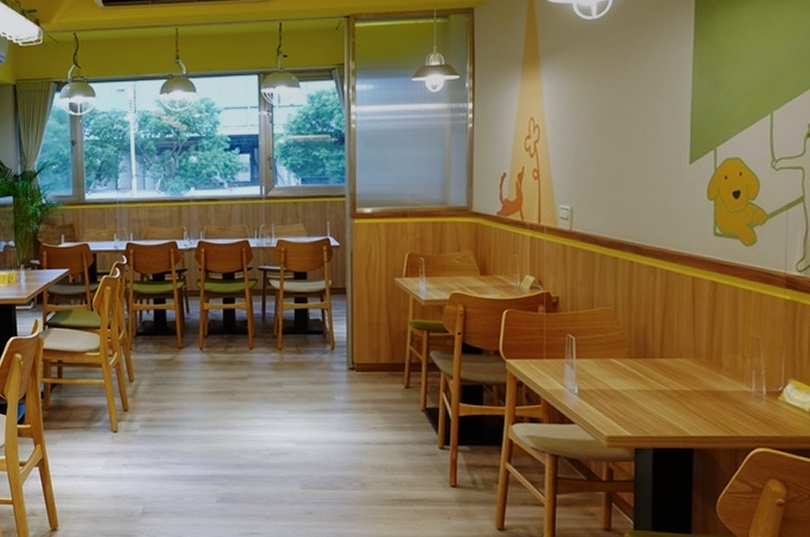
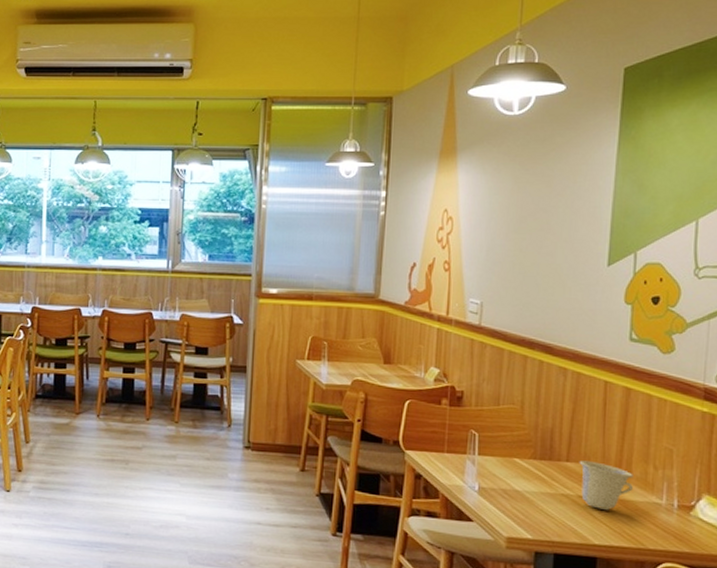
cup: none [672,356,724,402] -> present [579,460,633,510]

